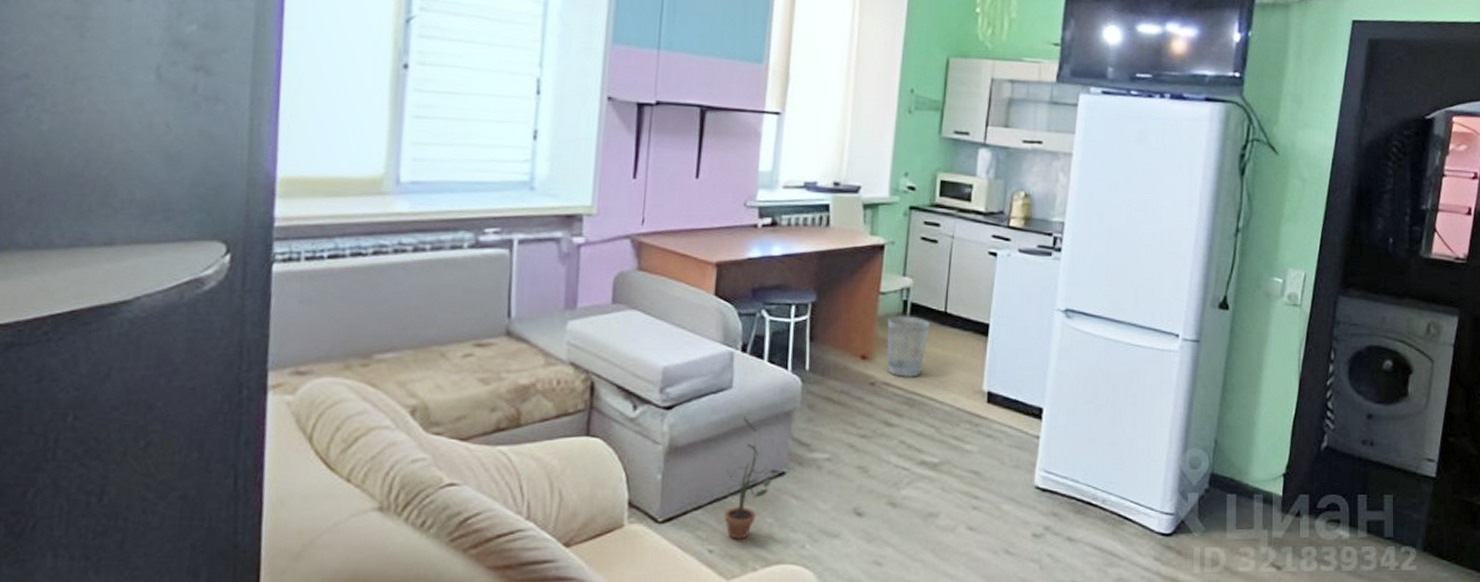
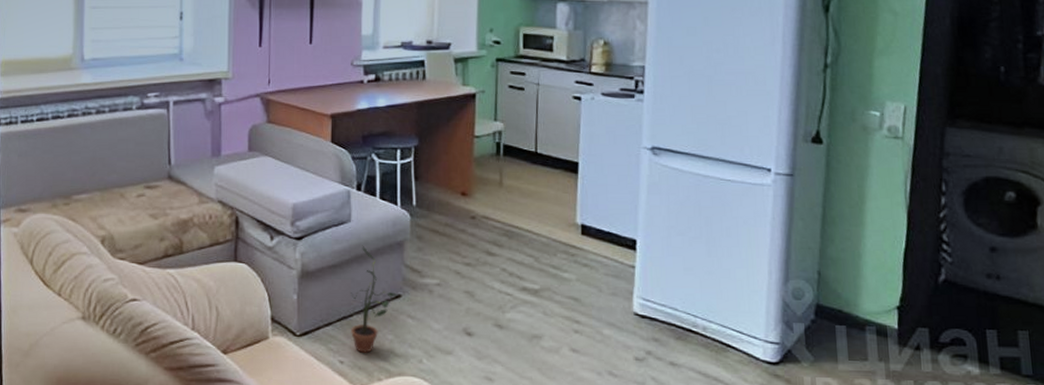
wastebasket: present [887,316,929,377] -> none [483,156,522,211]

